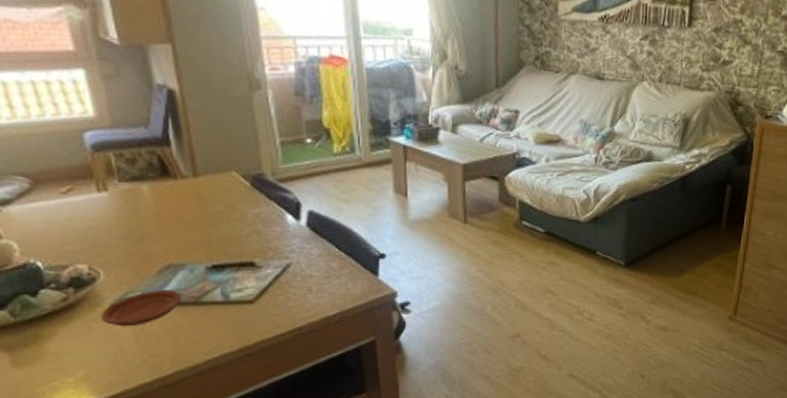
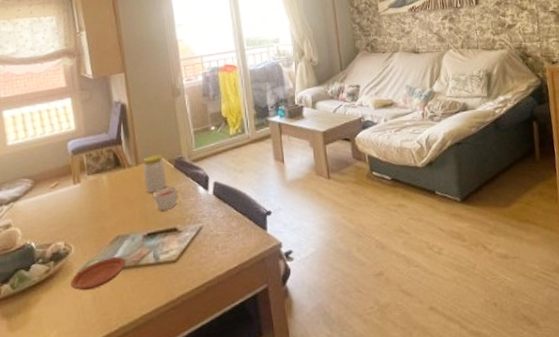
jar: none [204,166,240,215] -> present [143,154,167,193]
candle: none [220,209,256,239] -> present [154,186,178,210]

